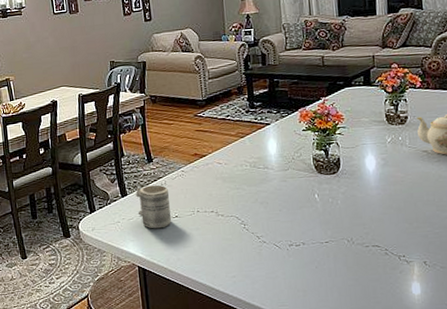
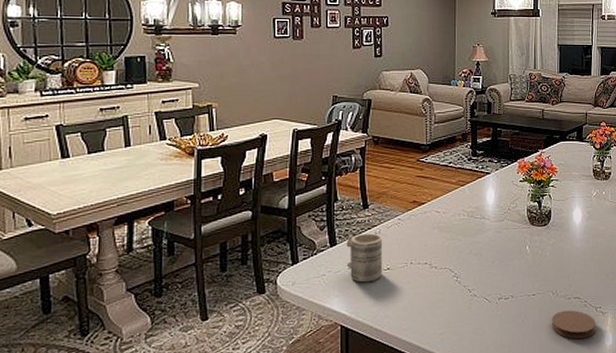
coaster: none [348,258,400,286] -> present [551,310,596,339]

